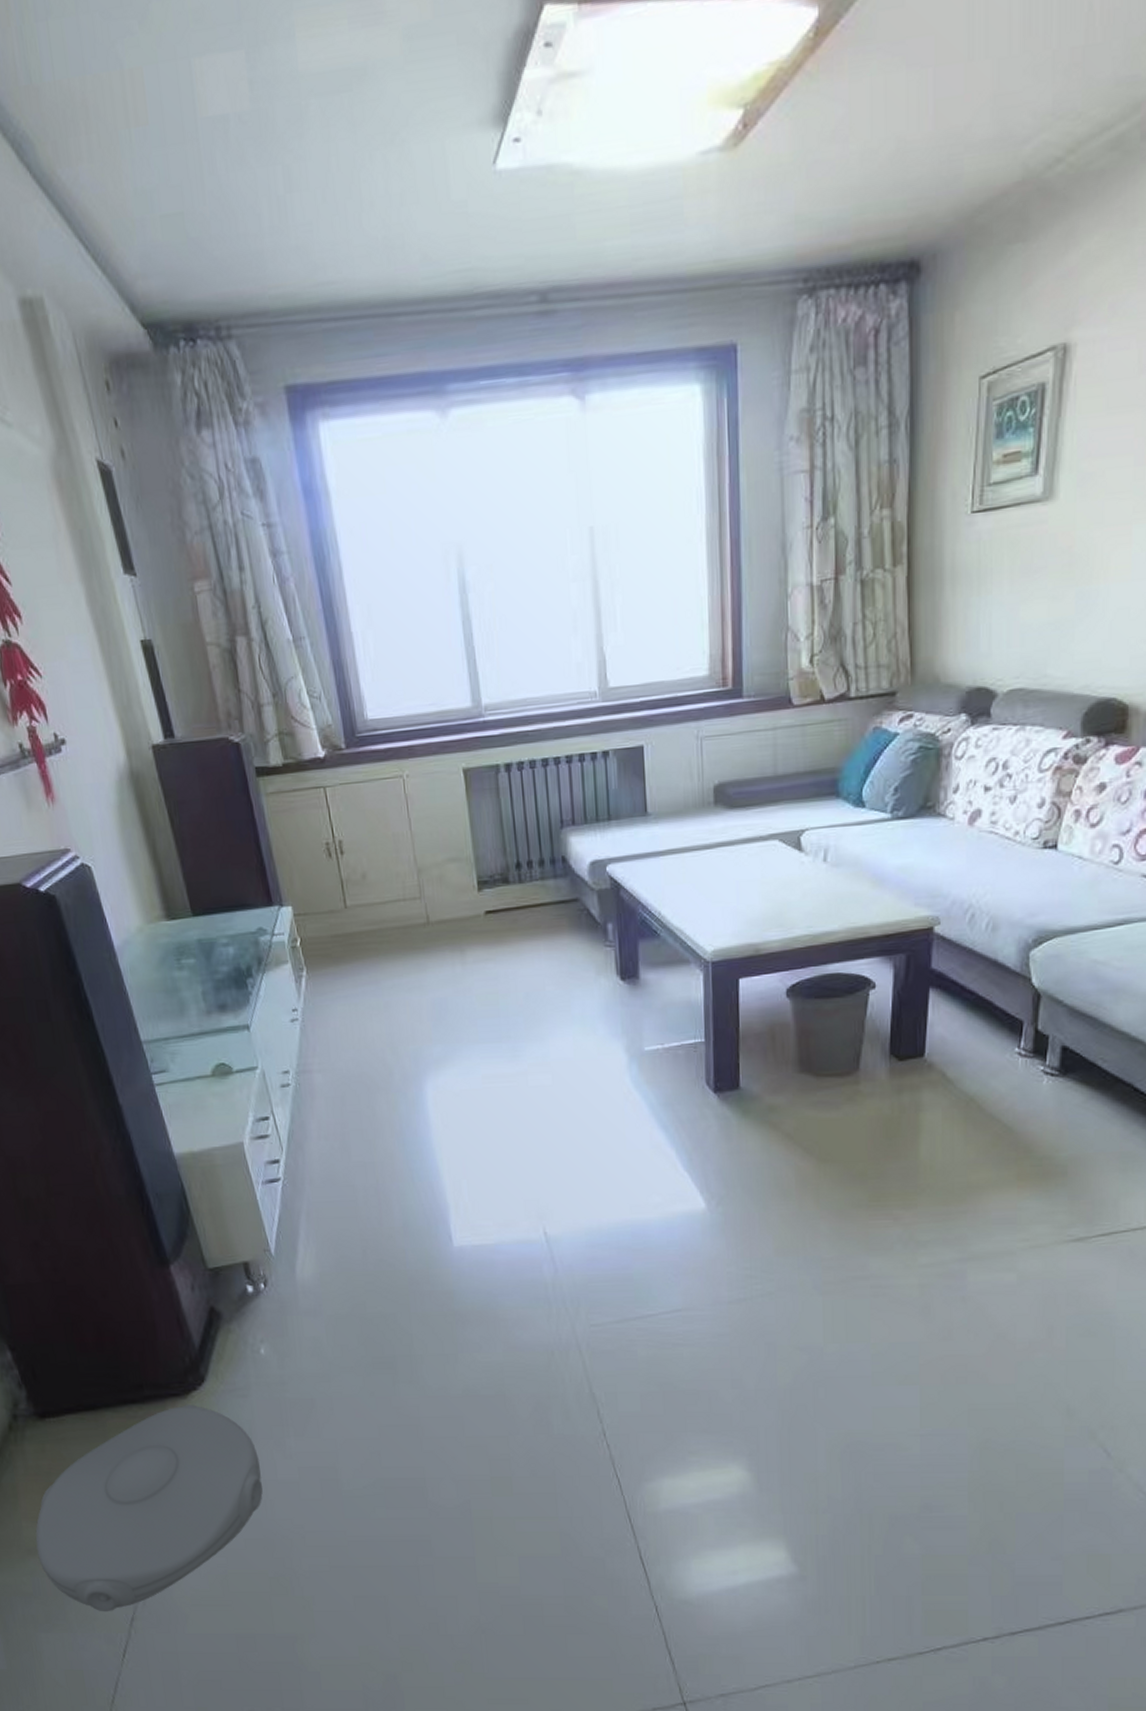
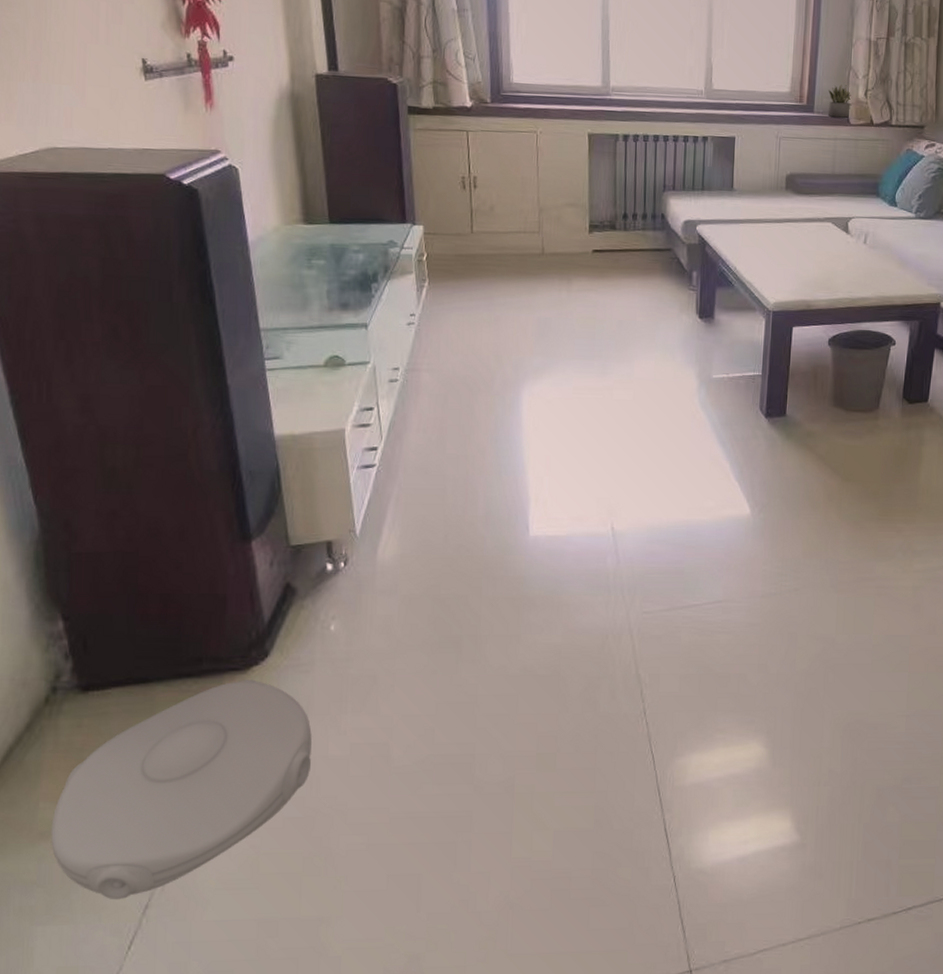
succulent plant: none [760,653,790,700] -> present [828,85,850,118]

